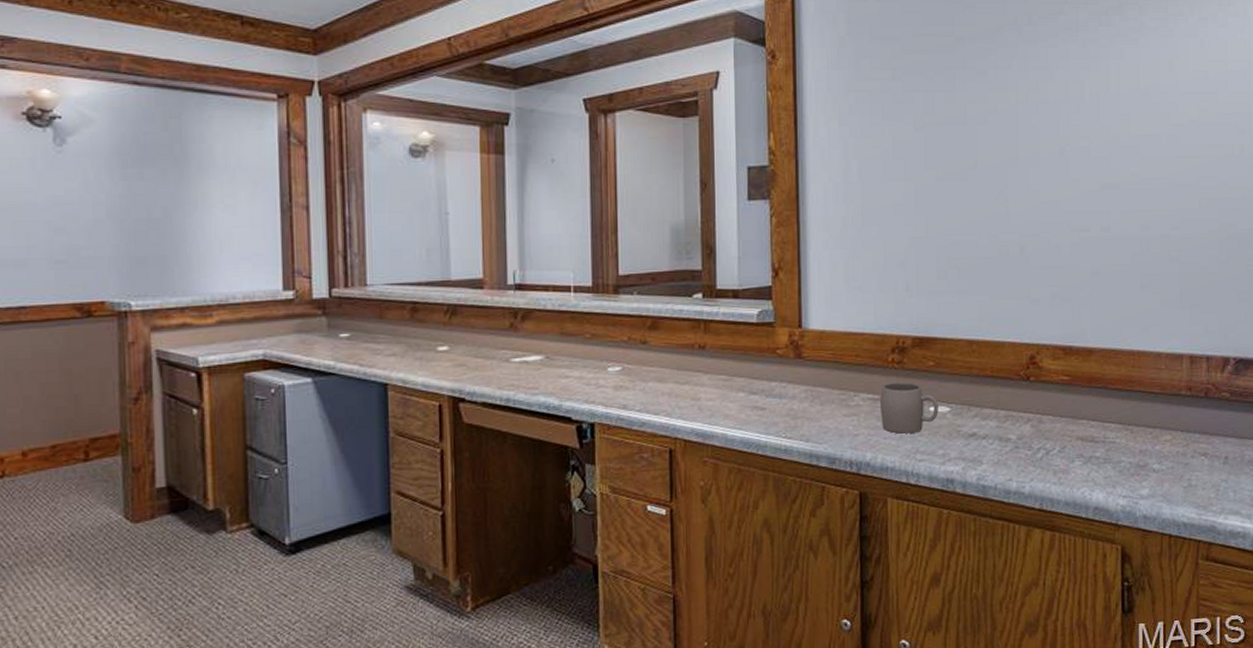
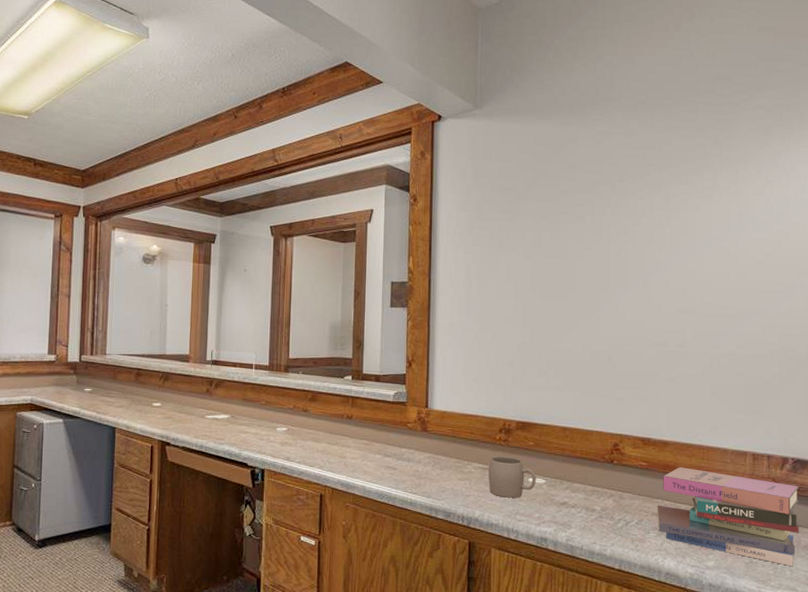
books: none [1082,378,1243,487] -> present [657,467,799,567]

